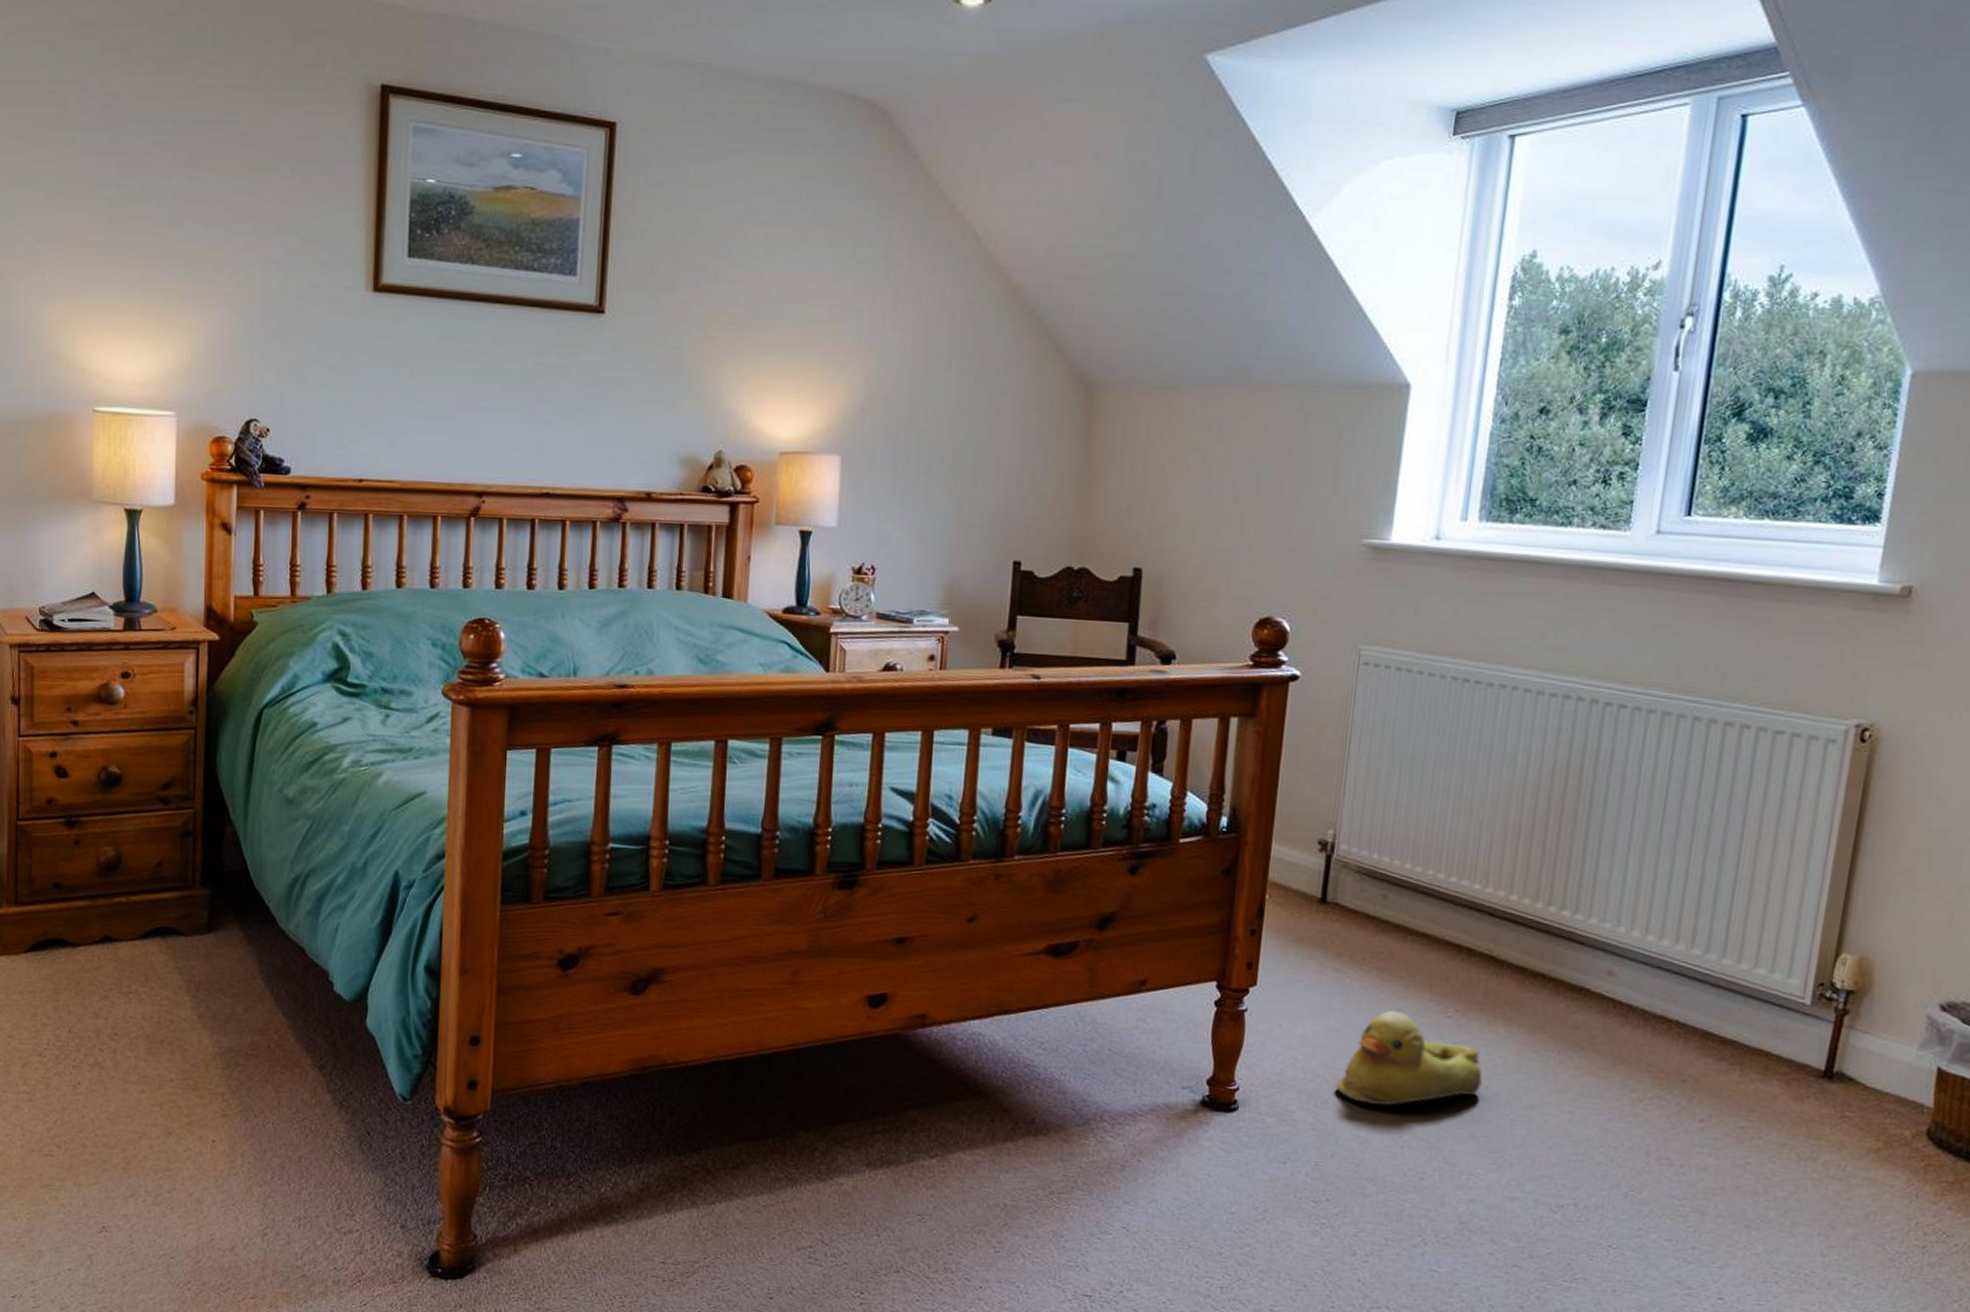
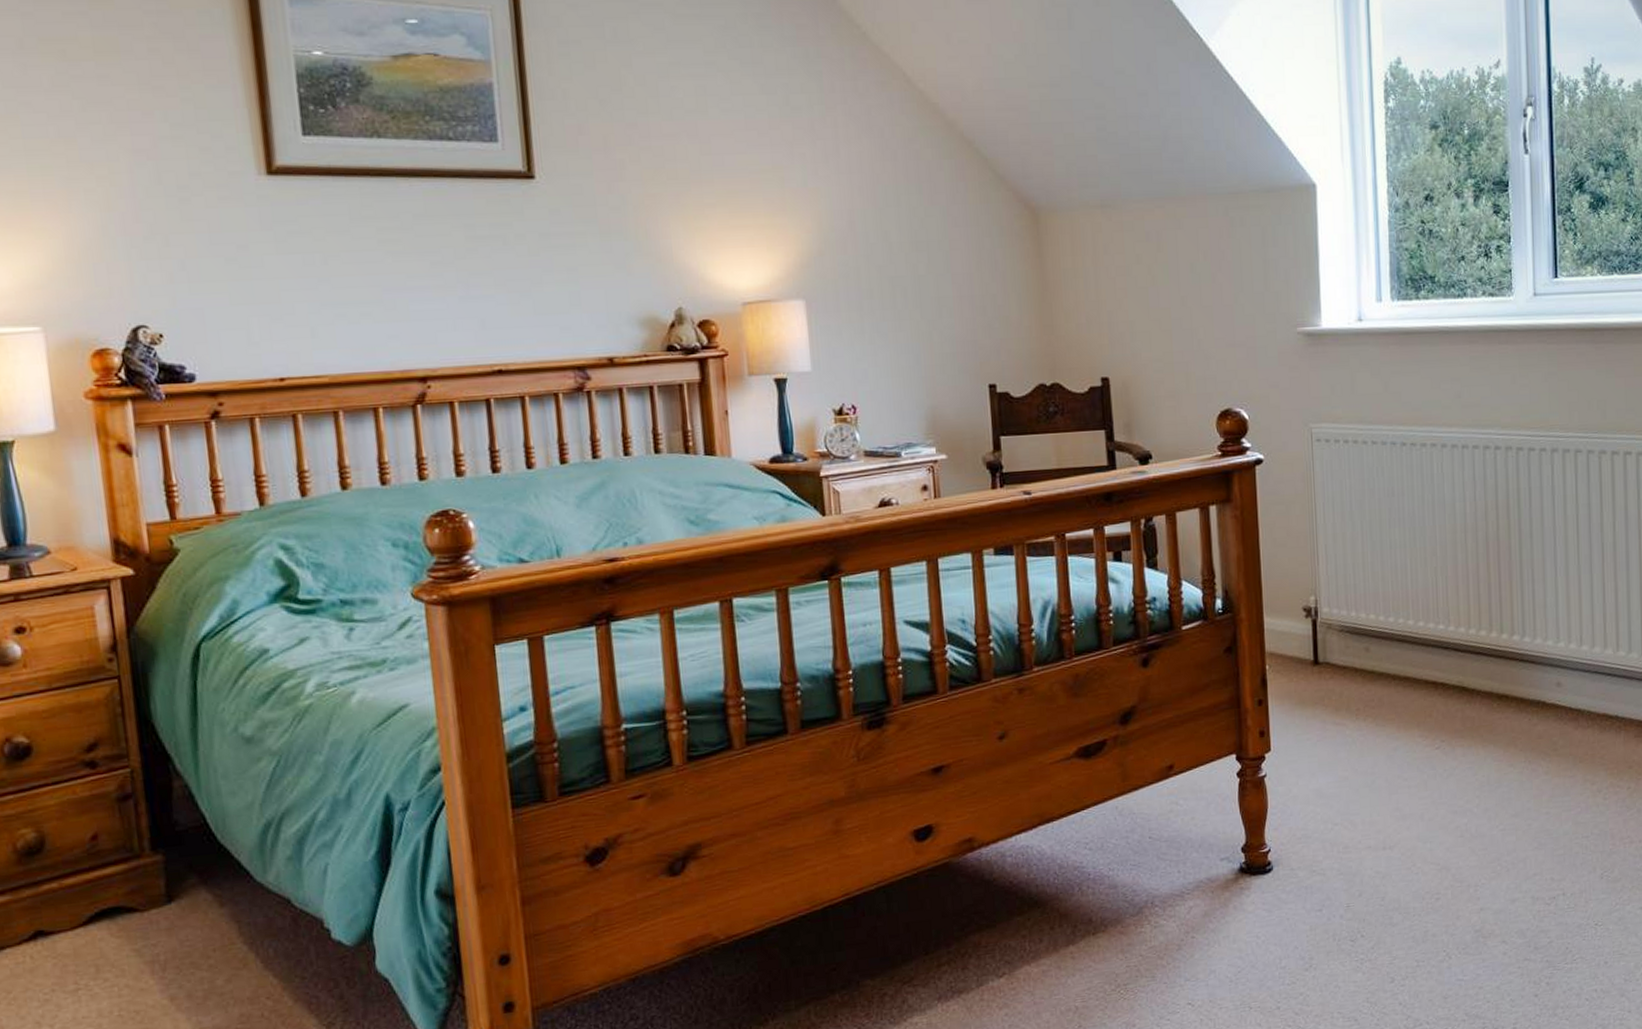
rubber duck: present [1336,1010,1483,1106] -> none [1353,751,1474,841]

